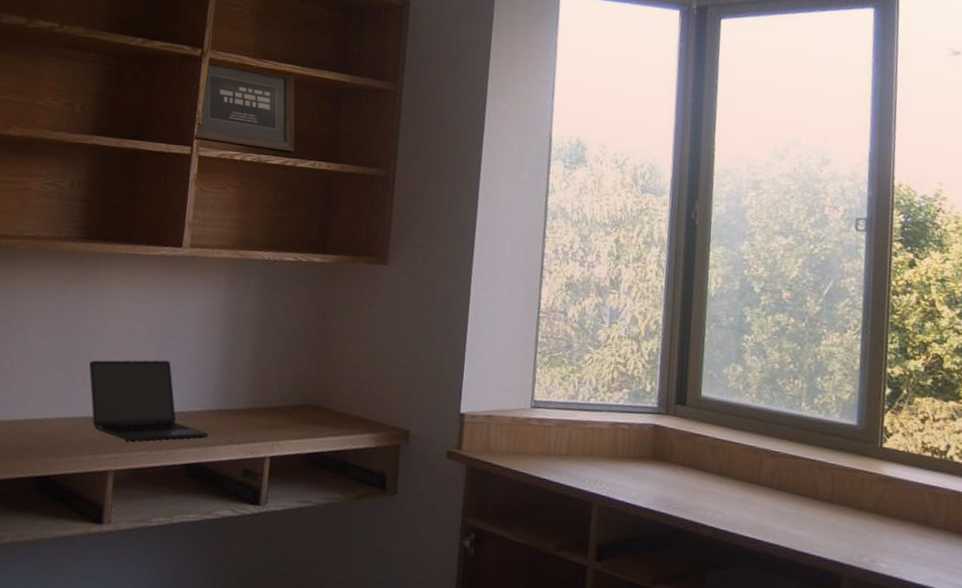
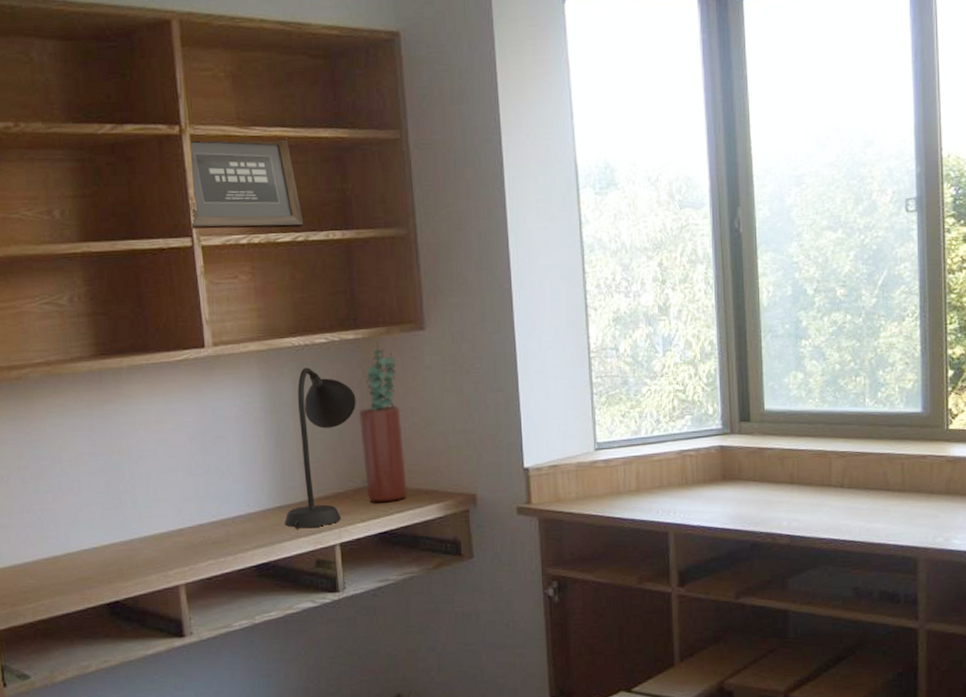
laptop: present [88,360,209,442] -> none [134,466,273,554]
desk lamp: none [220,281,312,437] -> present [284,367,356,529]
vase: none [304,268,355,425] -> present [358,341,407,503]

